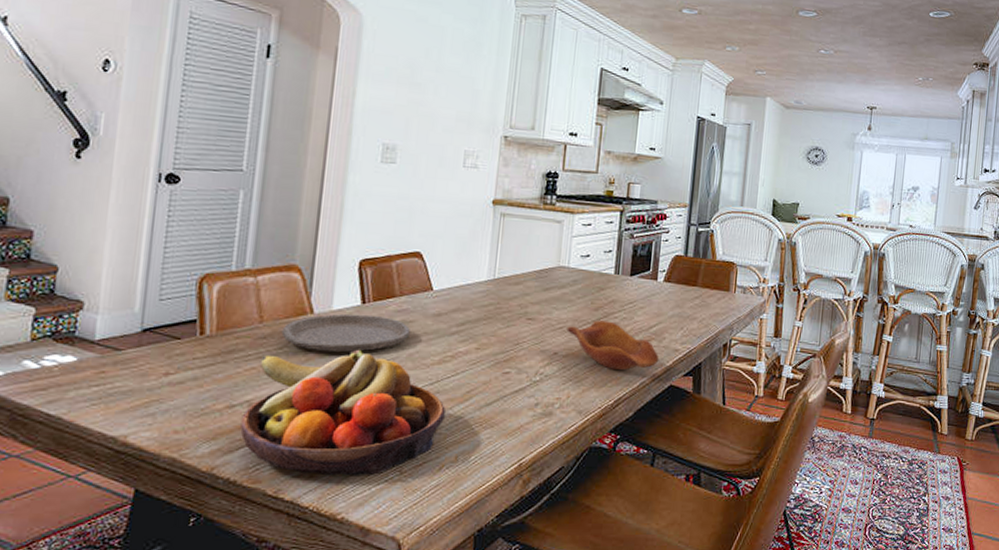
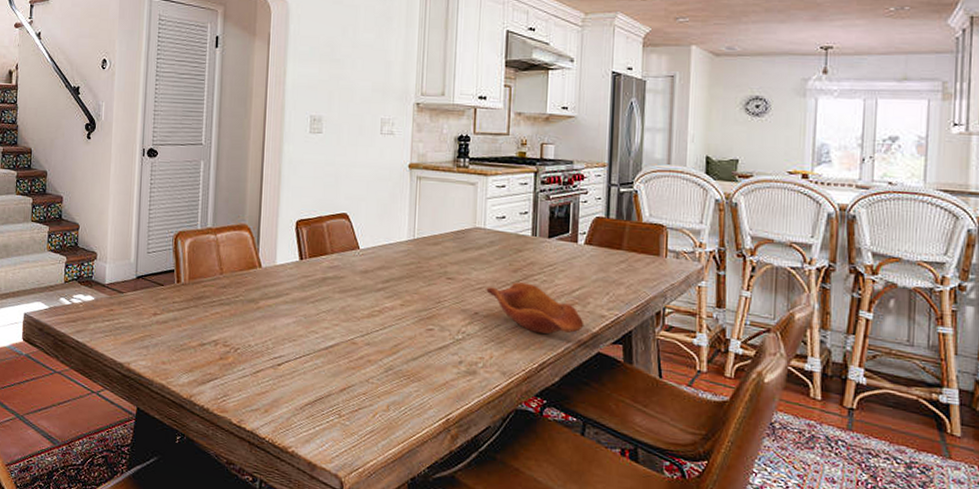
fruit bowl: present [240,349,446,476] -> none [210,300,377,416]
plate: present [281,313,410,353] -> none [237,268,341,303]

